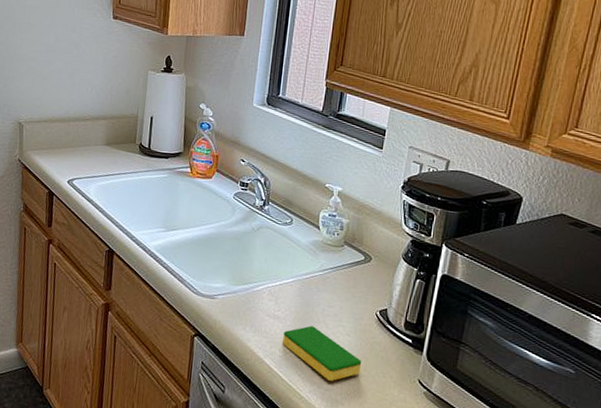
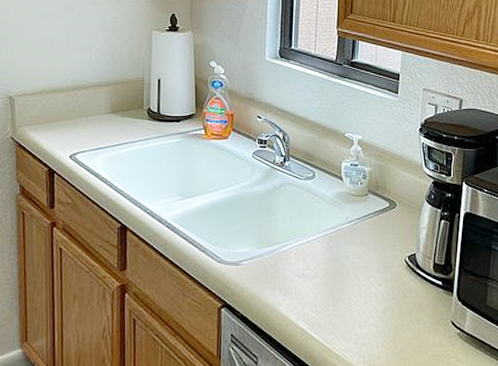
dish sponge: present [283,325,362,381] -> none [314,281,395,335]

